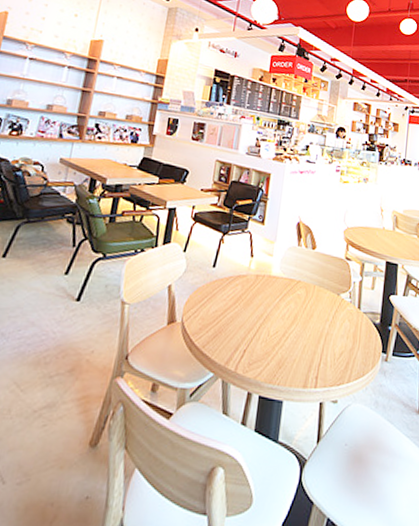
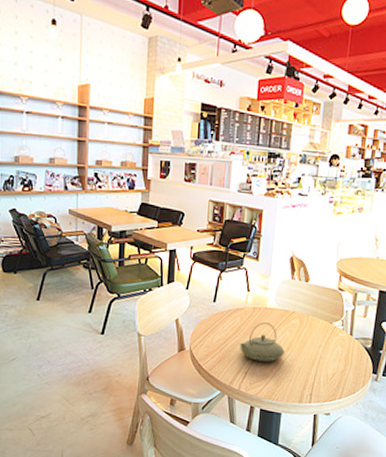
teapot: none [239,292,289,338] -> present [240,322,285,362]

